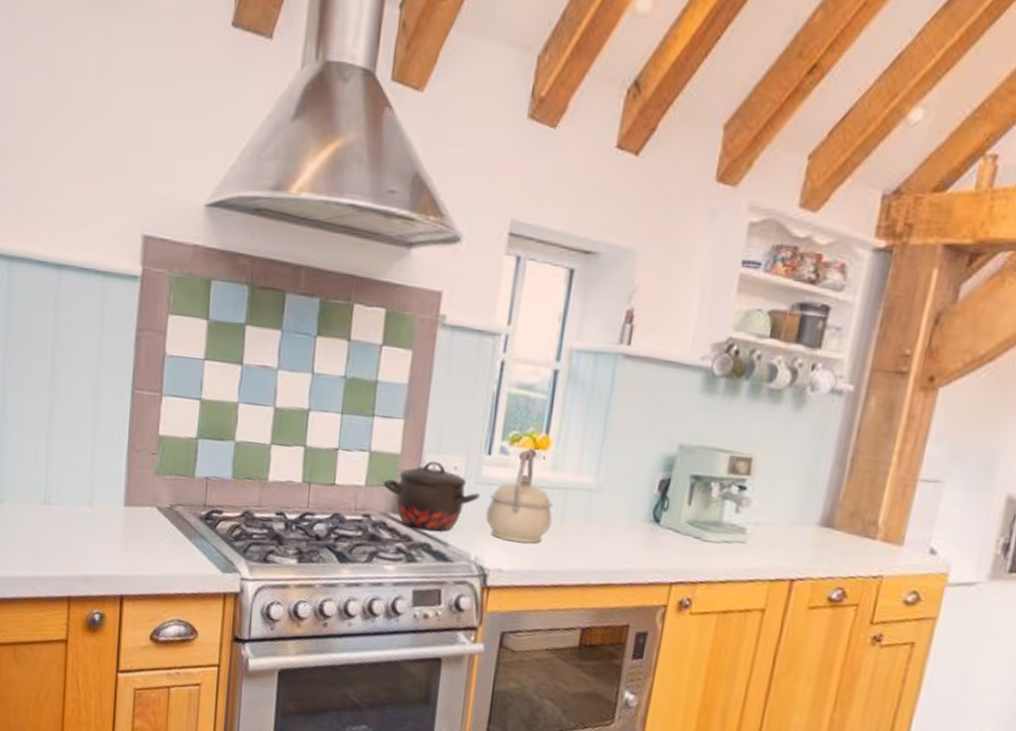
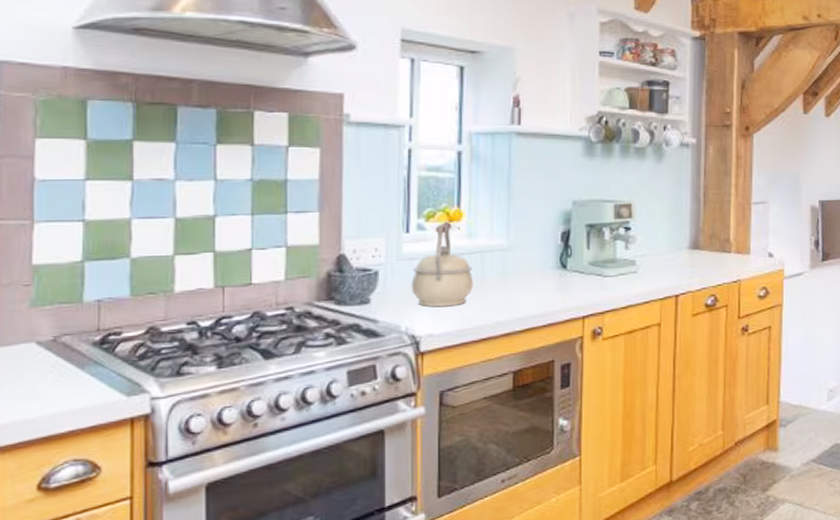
cooking pot: present [382,461,481,532] -> none [303,246,404,312]

